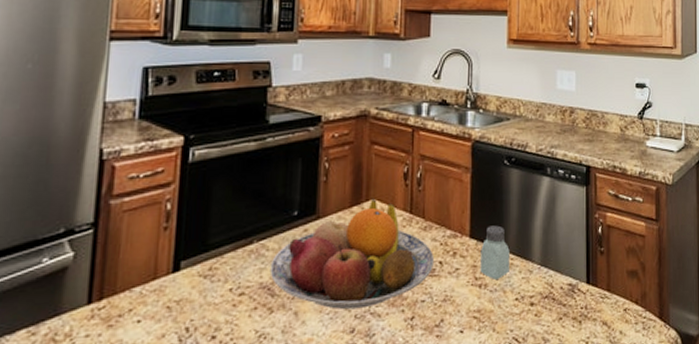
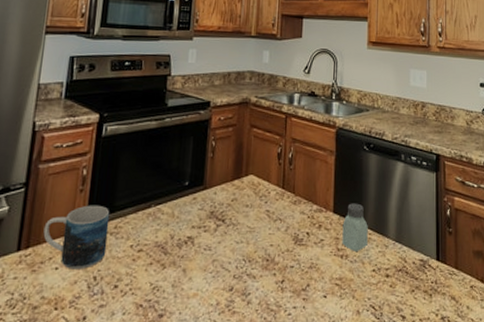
mug: none [120,244,203,321] -> present [43,205,110,269]
fruit bowl: present [269,198,435,310] -> none [164,173,303,270]

